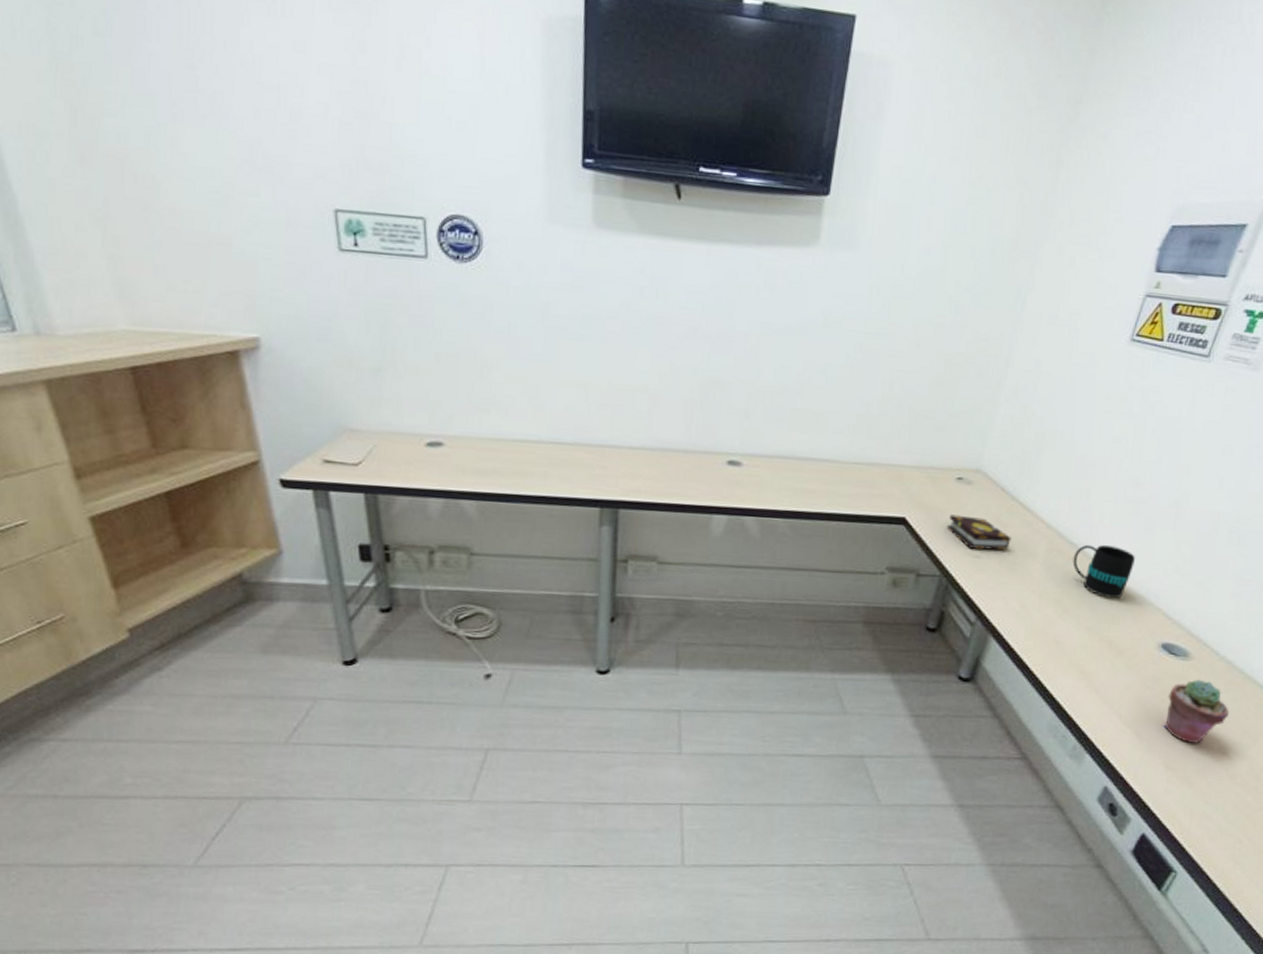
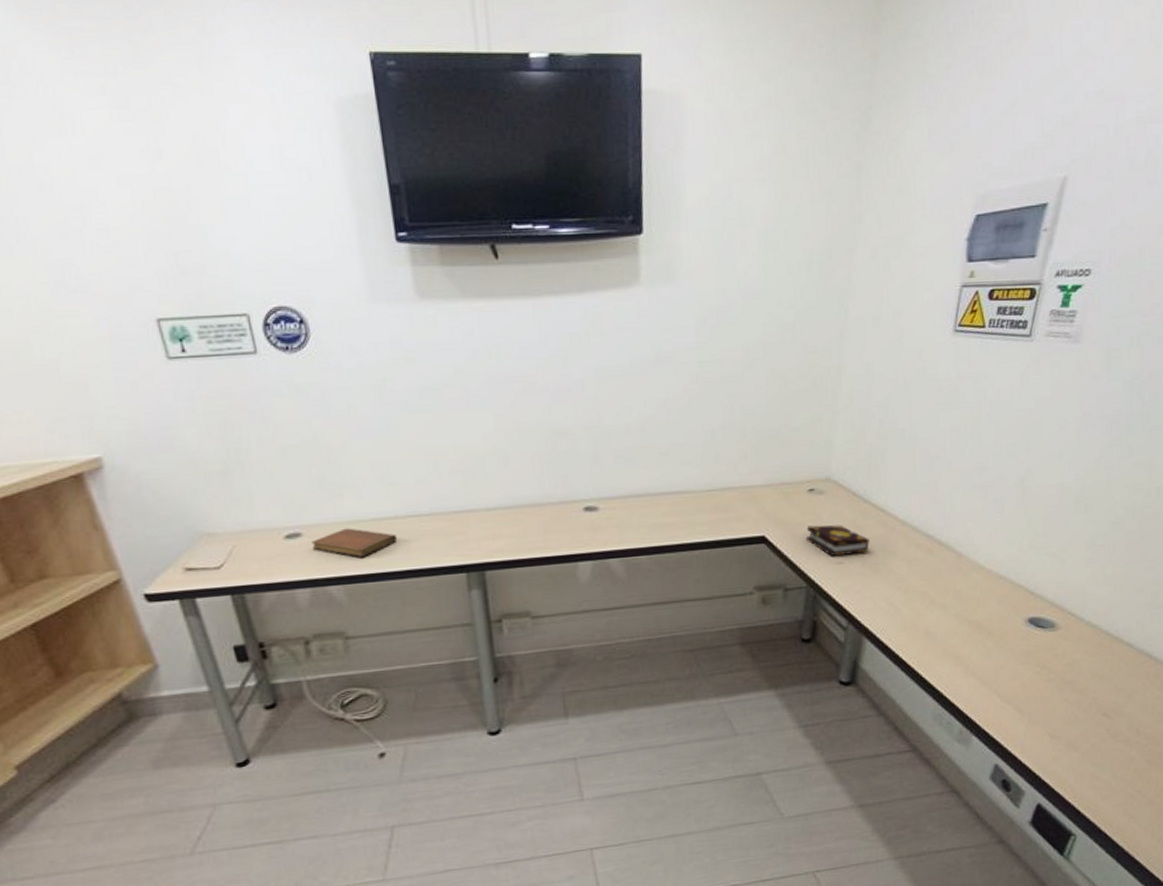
notebook: none [451,444,537,476] -> present [311,528,398,557]
mug: present [1072,544,1135,599] -> none [931,532,990,583]
potted succulent: present [1163,679,1230,745] -> none [1042,647,1103,711]

